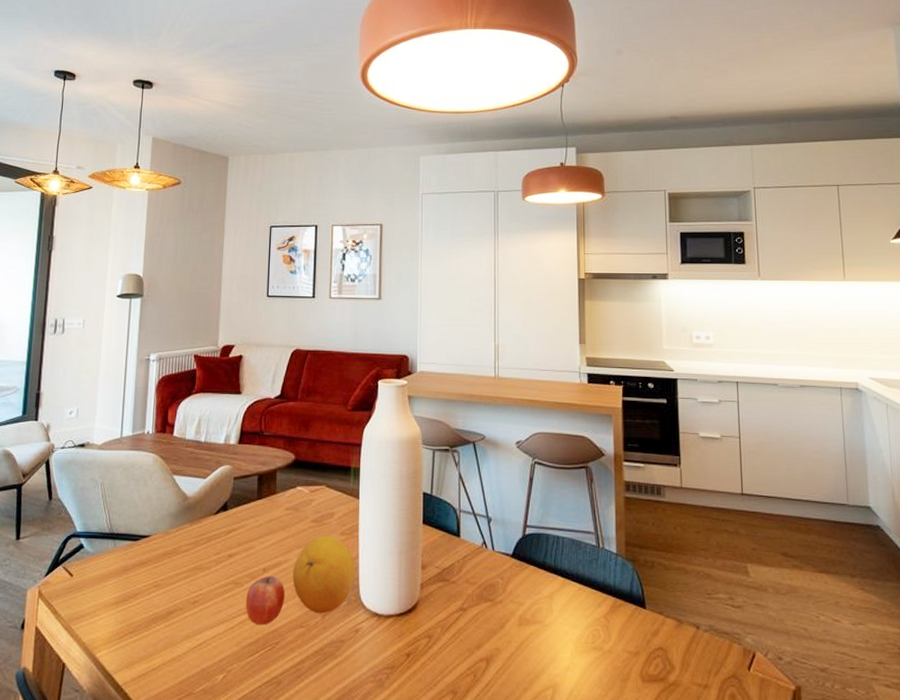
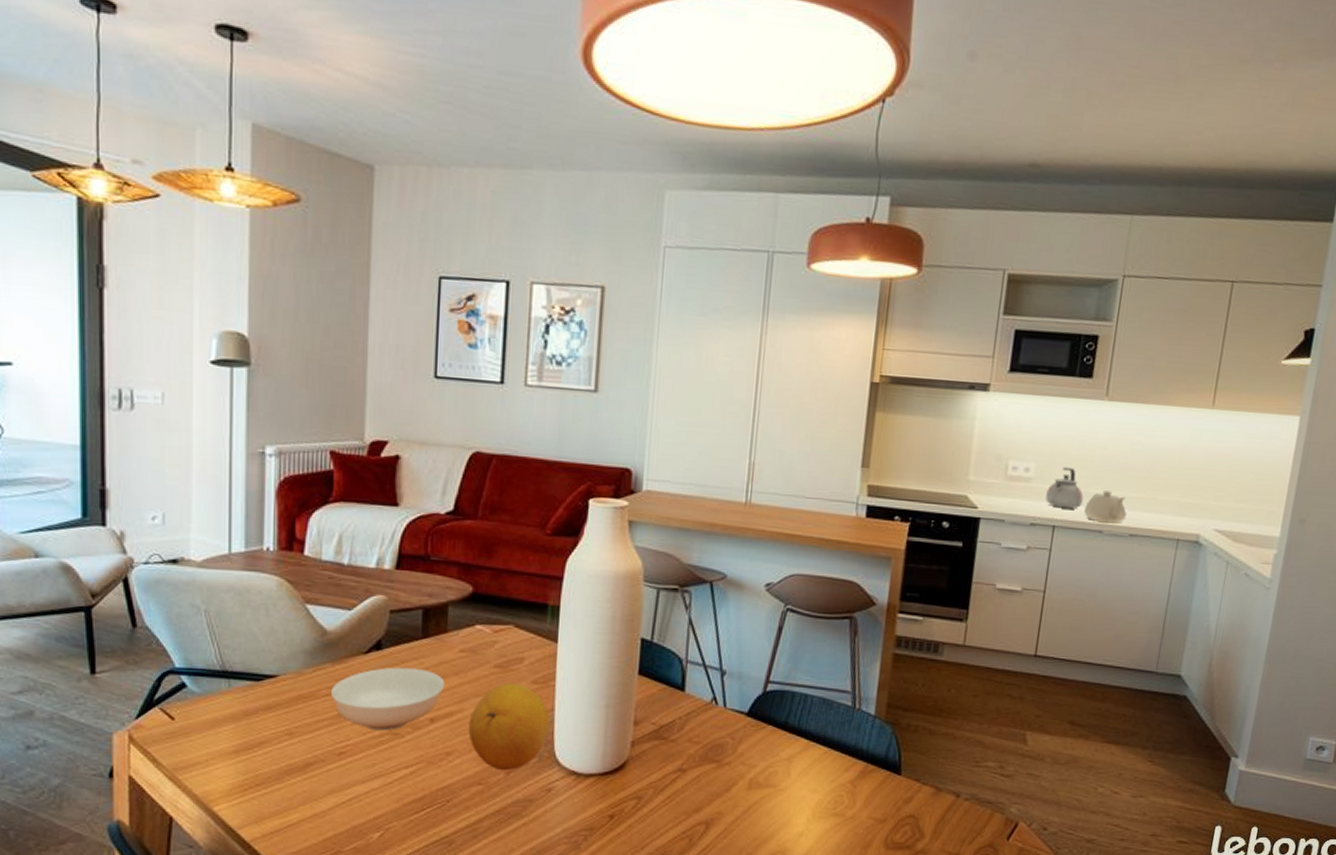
bowl: none [188,525,274,581] -> present [330,667,445,731]
fruit: present [245,576,286,626] -> none [407,727,460,782]
kettle: none [726,334,757,367] -> present [1045,467,1084,509]
teapot: none [759,351,794,377] -> present [1084,490,1127,524]

